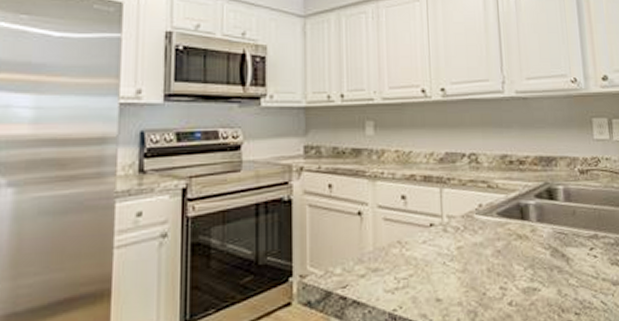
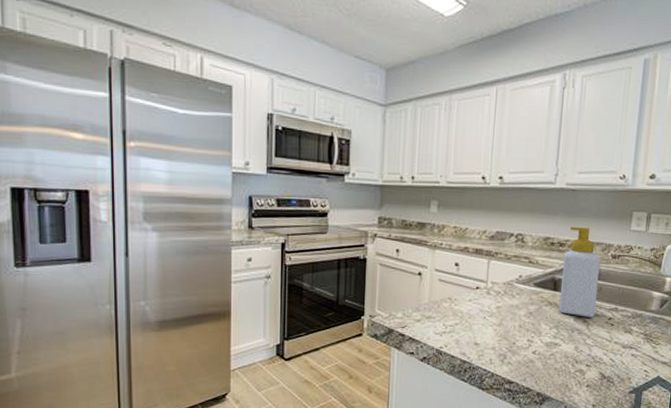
soap bottle: none [526,139,574,250] -> present [559,226,601,317]

